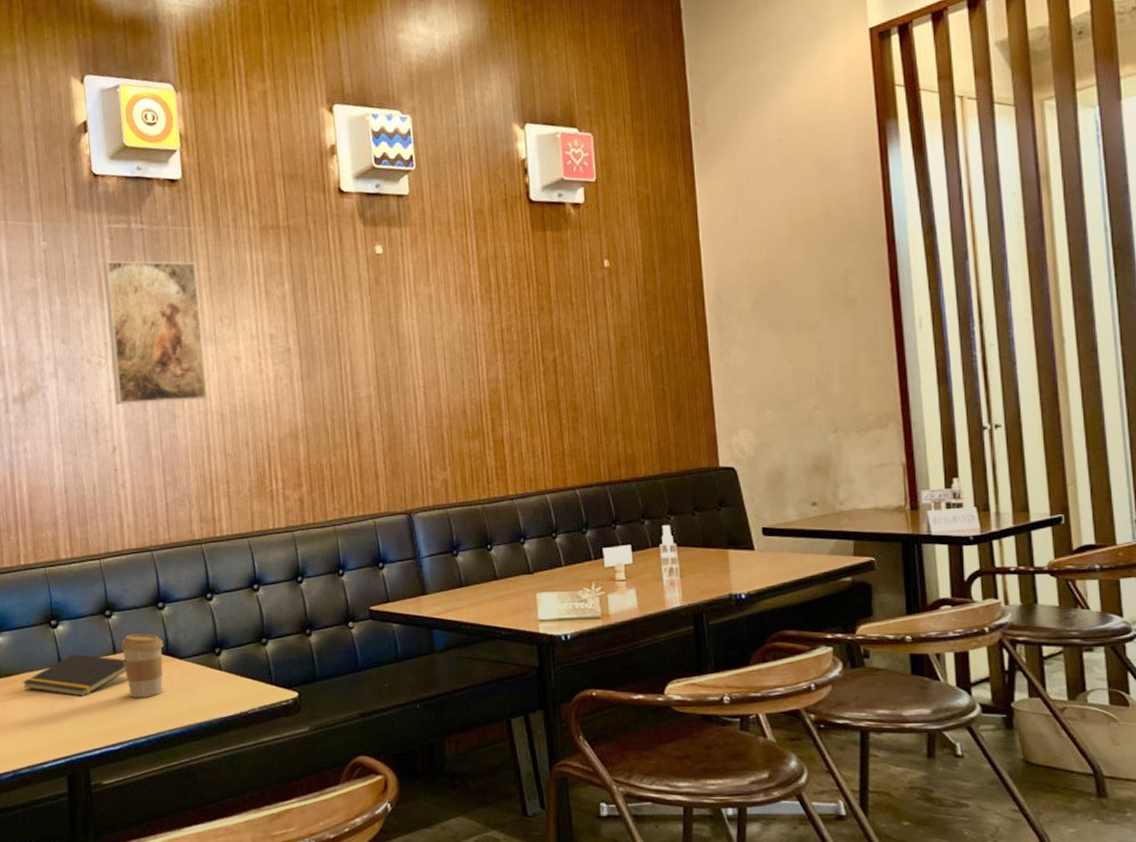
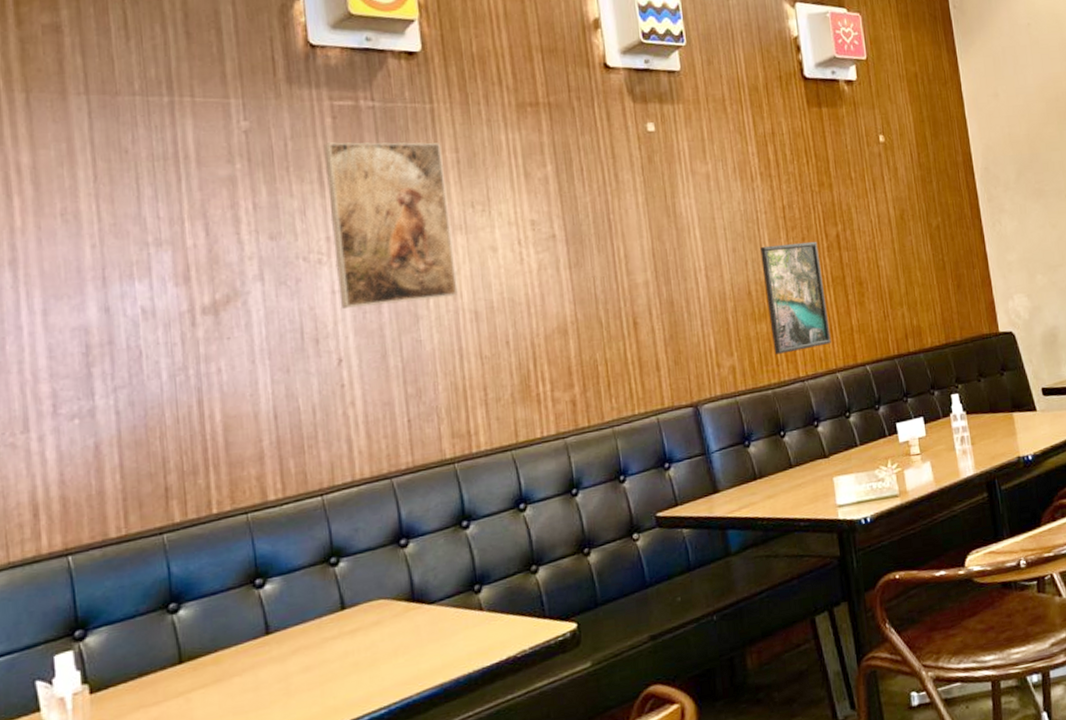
notepad: present [22,653,126,696] -> none [214,614,359,672]
coffee cup: present [120,634,164,697] -> none [350,579,408,660]
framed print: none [477,364,542,472] -> present [760,241,831,354]

